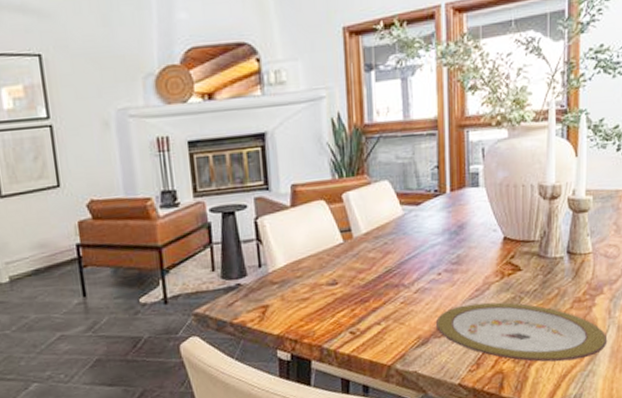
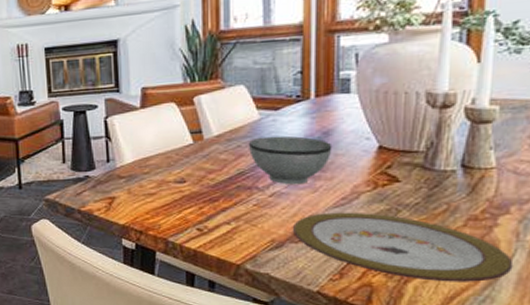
bowl: none [393,231,466,280] -> present [248,135,332,185]

